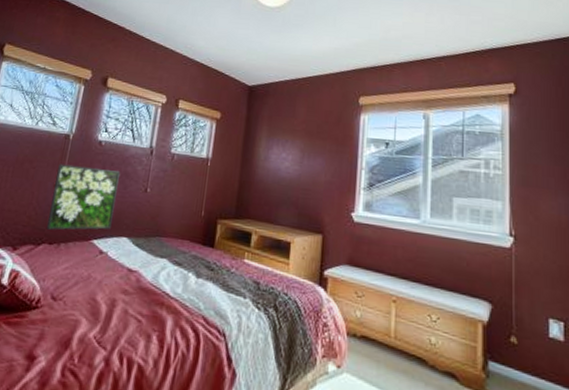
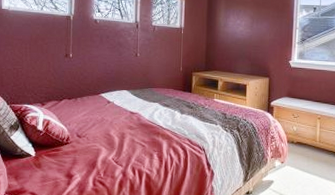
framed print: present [45,163,120,231] -> none [64,39,114,89]

